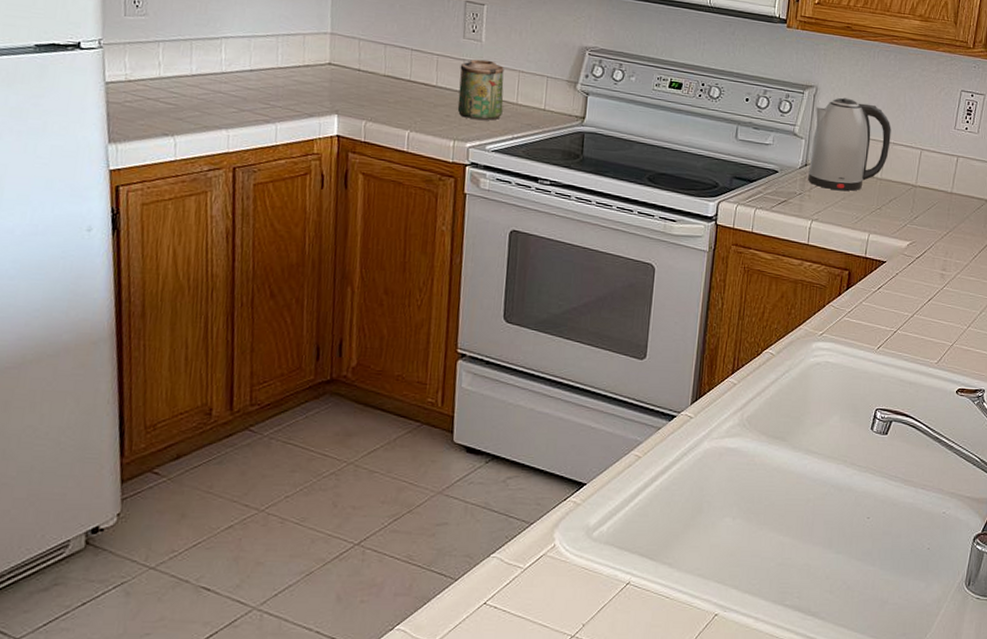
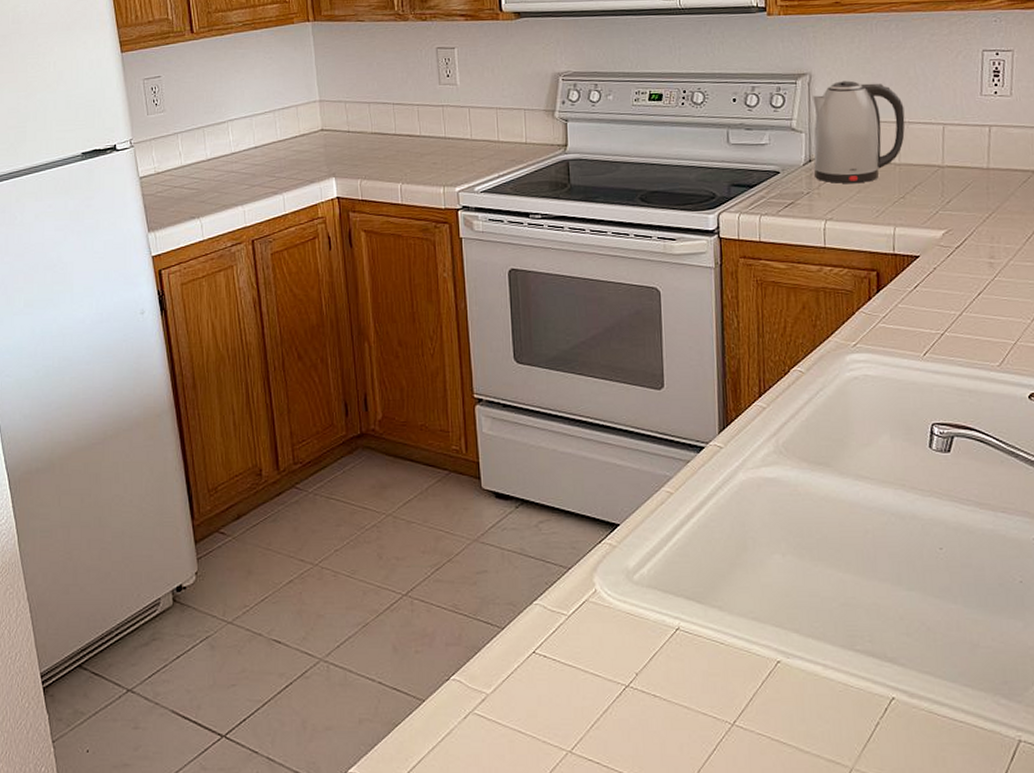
canister: present [457,59,504,120] -> none [440,102,486,163]

